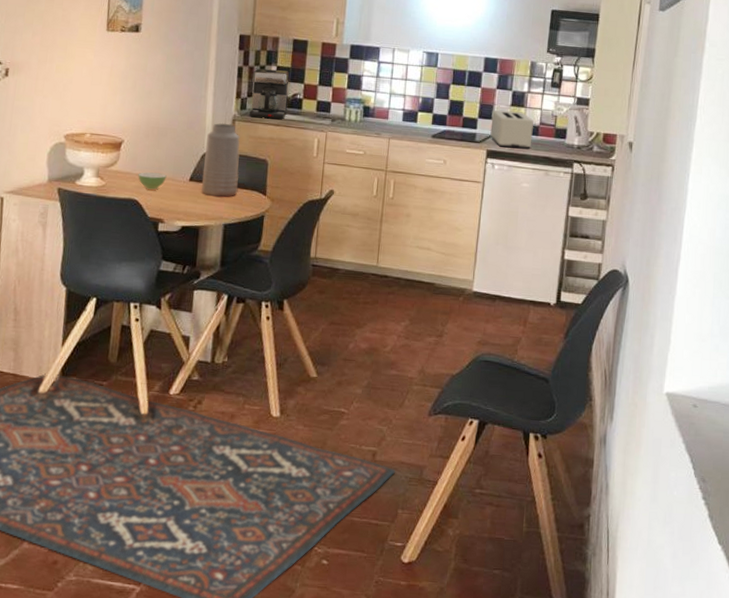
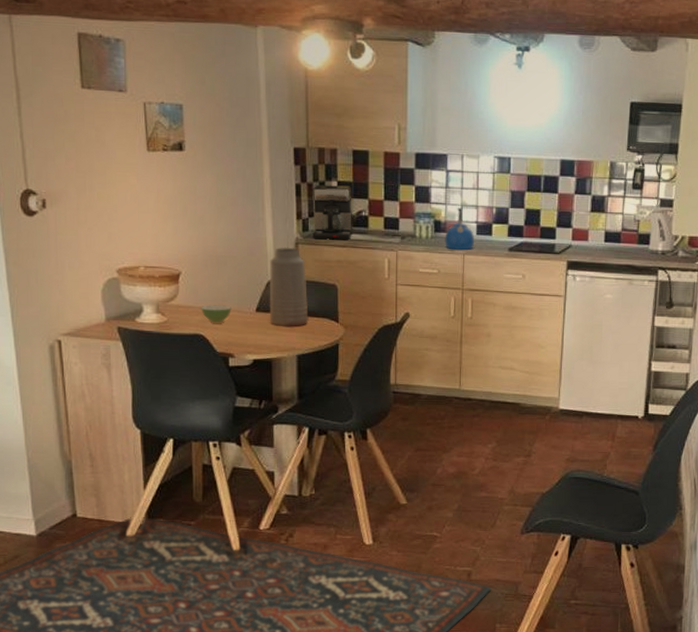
kettle: none [372,95,400,135] -> present [445,207,474,251]
toaster: present [490,110,534,150] -> none [570,217,615,258]

